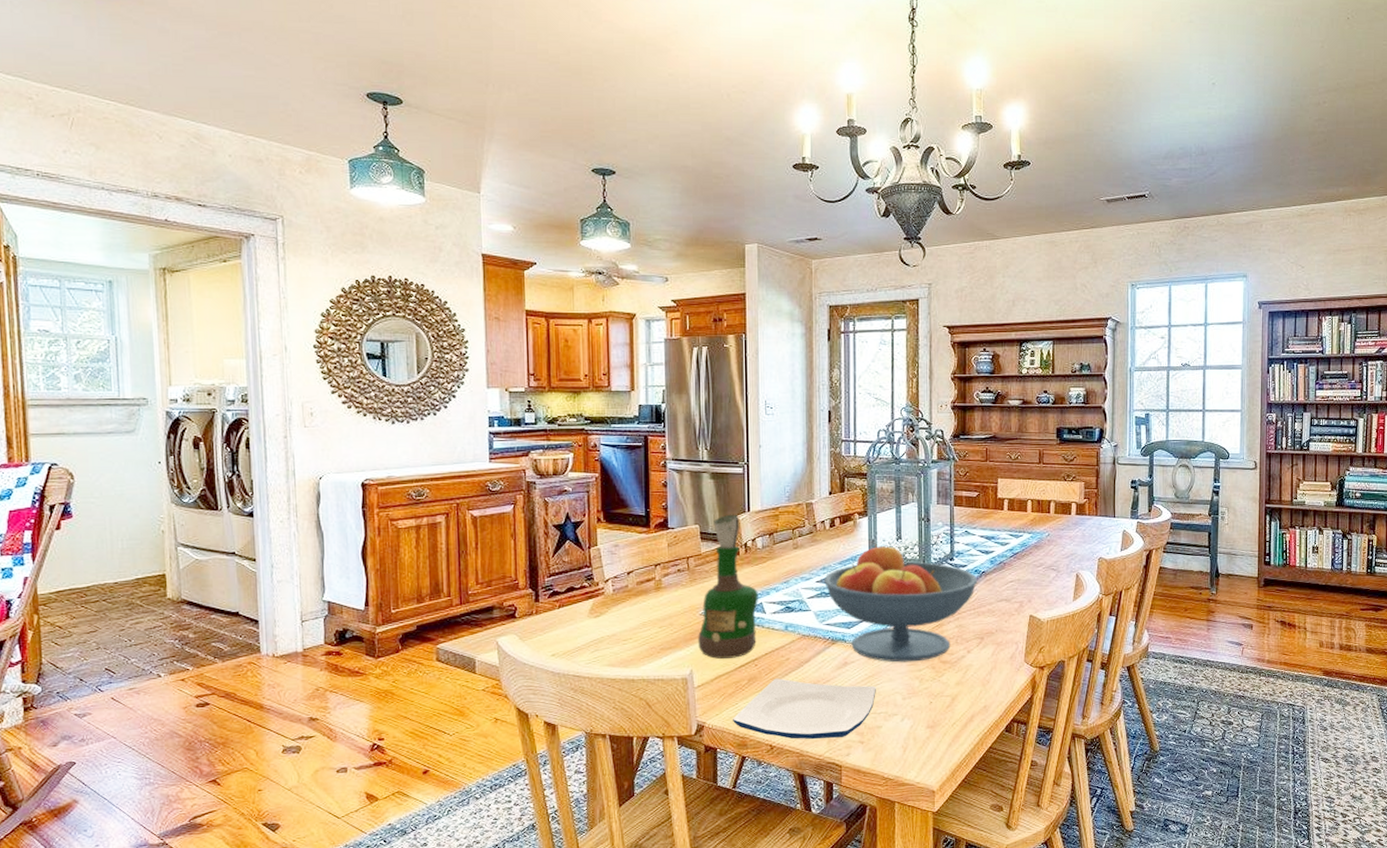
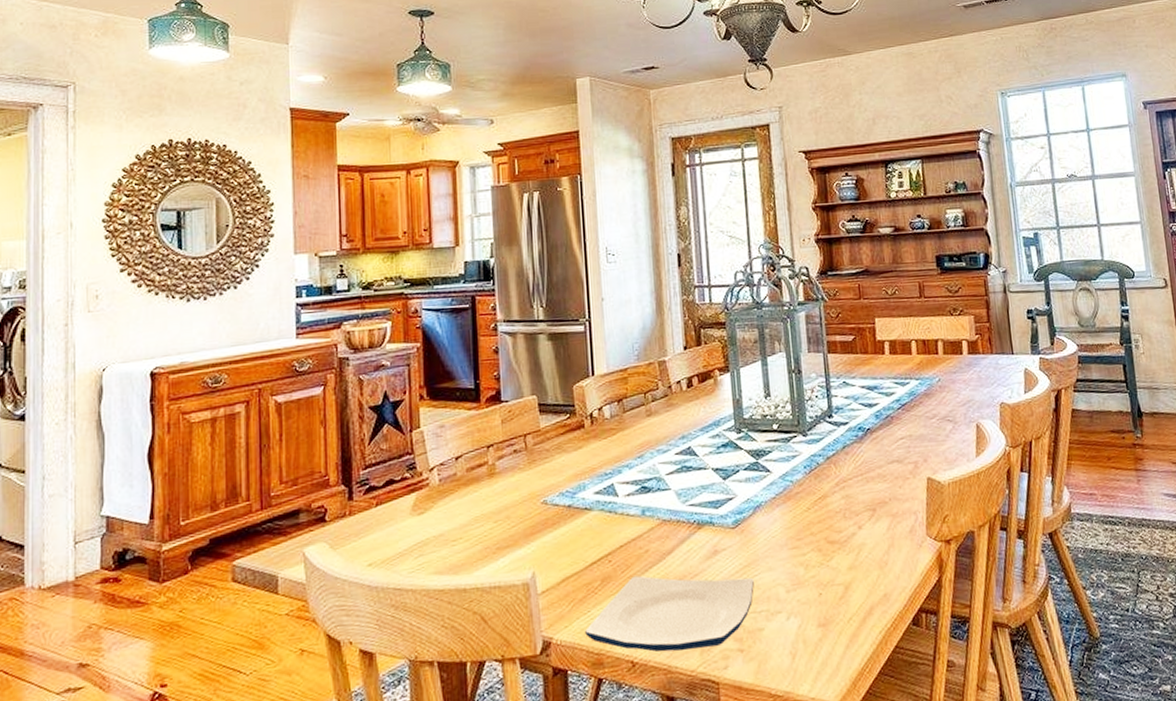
grog bottle: present [698,514,758,659] -> none [540,380,609,557]
fruit bowl: present [823,544,978,663] -> none [683,404,863,547]

